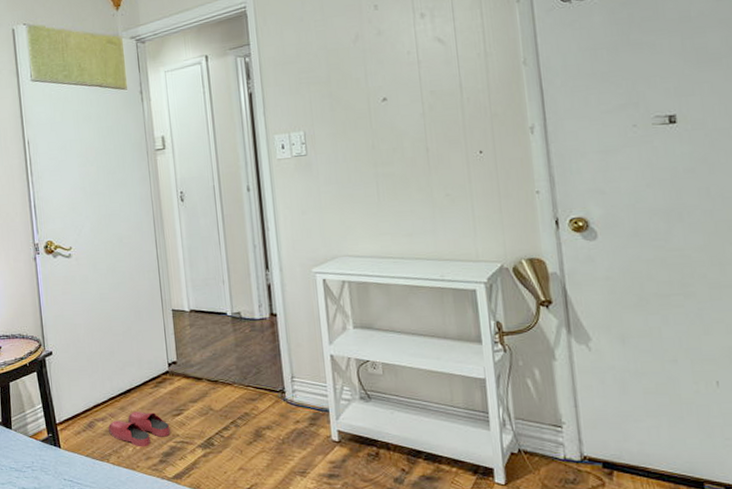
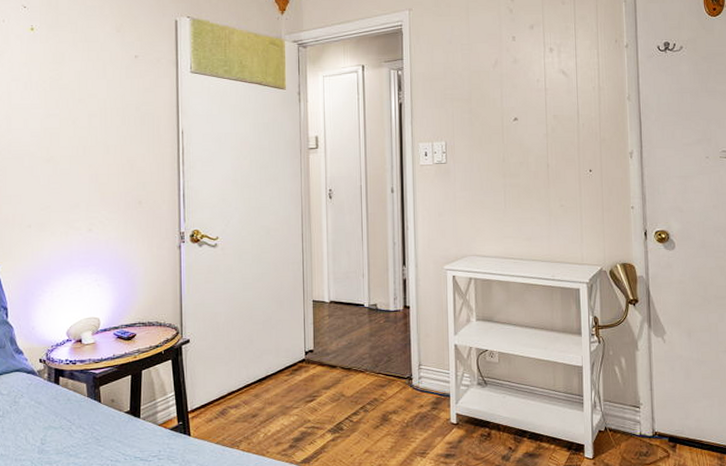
slippers: present [108,412,171,447] -> none [241,398,302,433]

